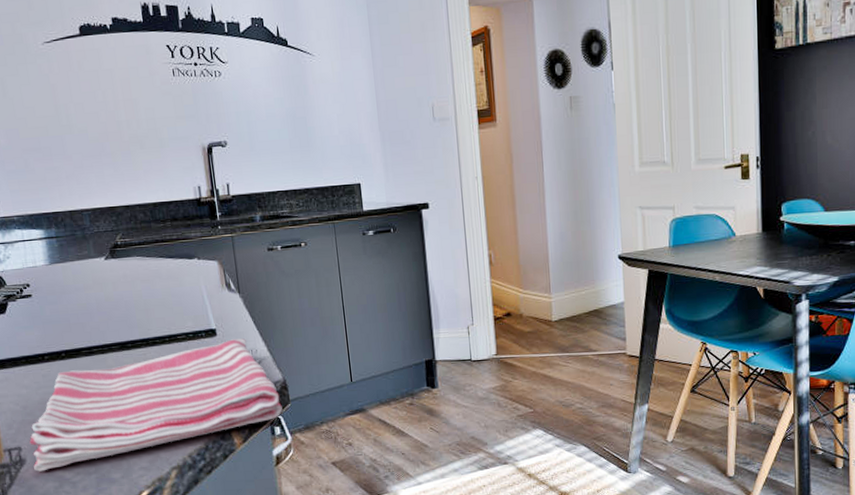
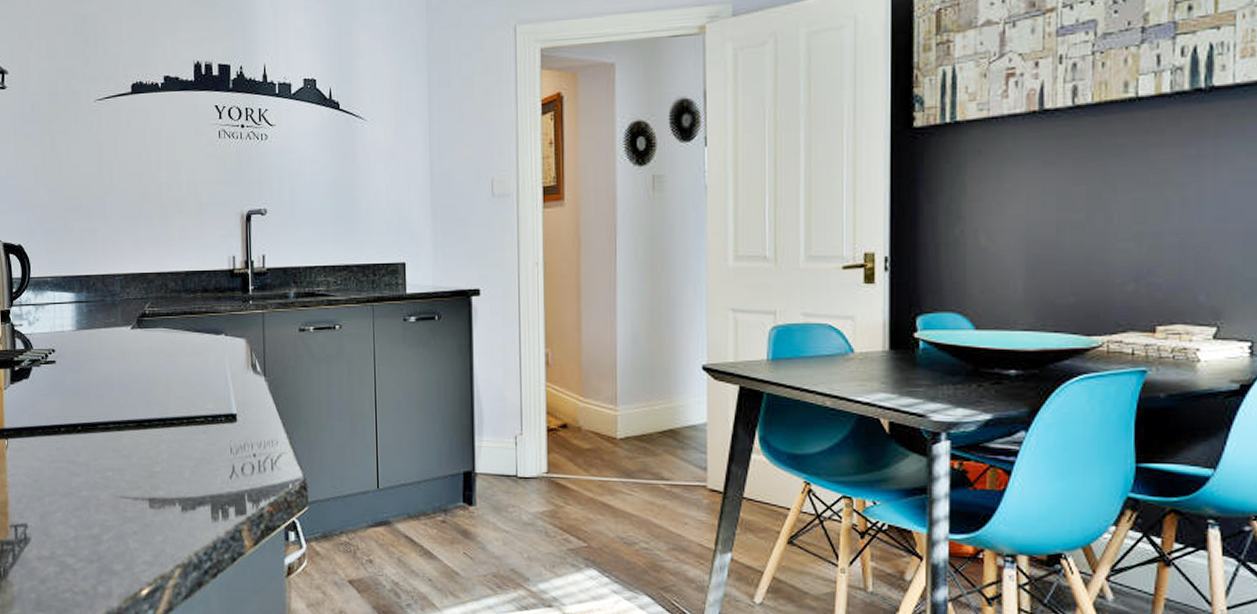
dish towel: present [29,338,283,472] -> none [36,427,299,554]

